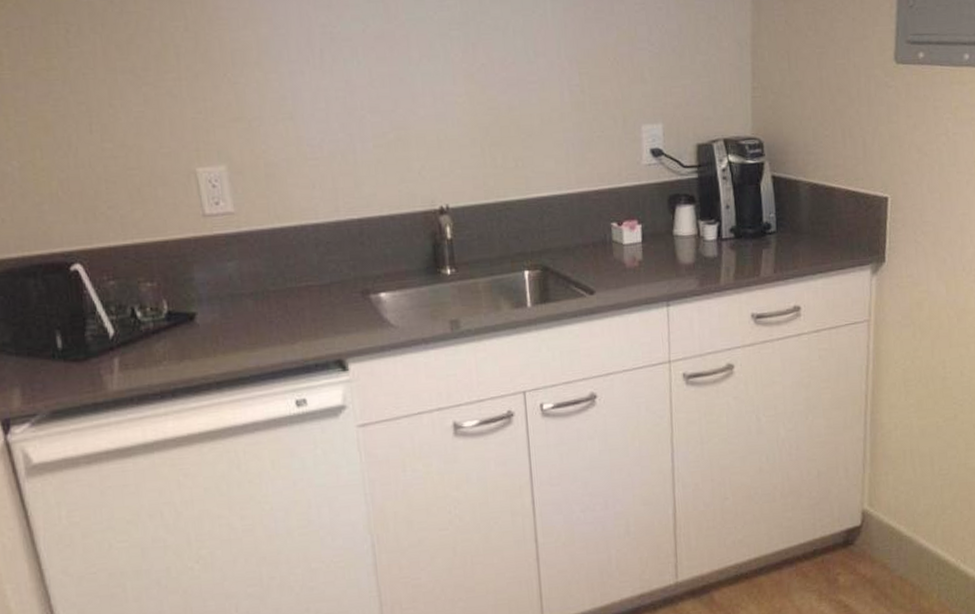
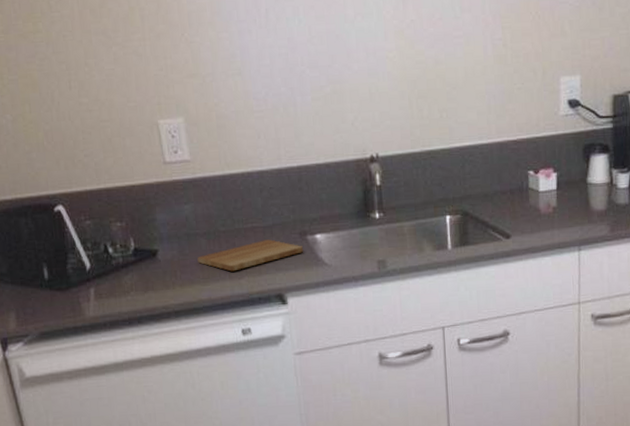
cutting board: none [243,299,367,336] -> present [197,239,304,272]

